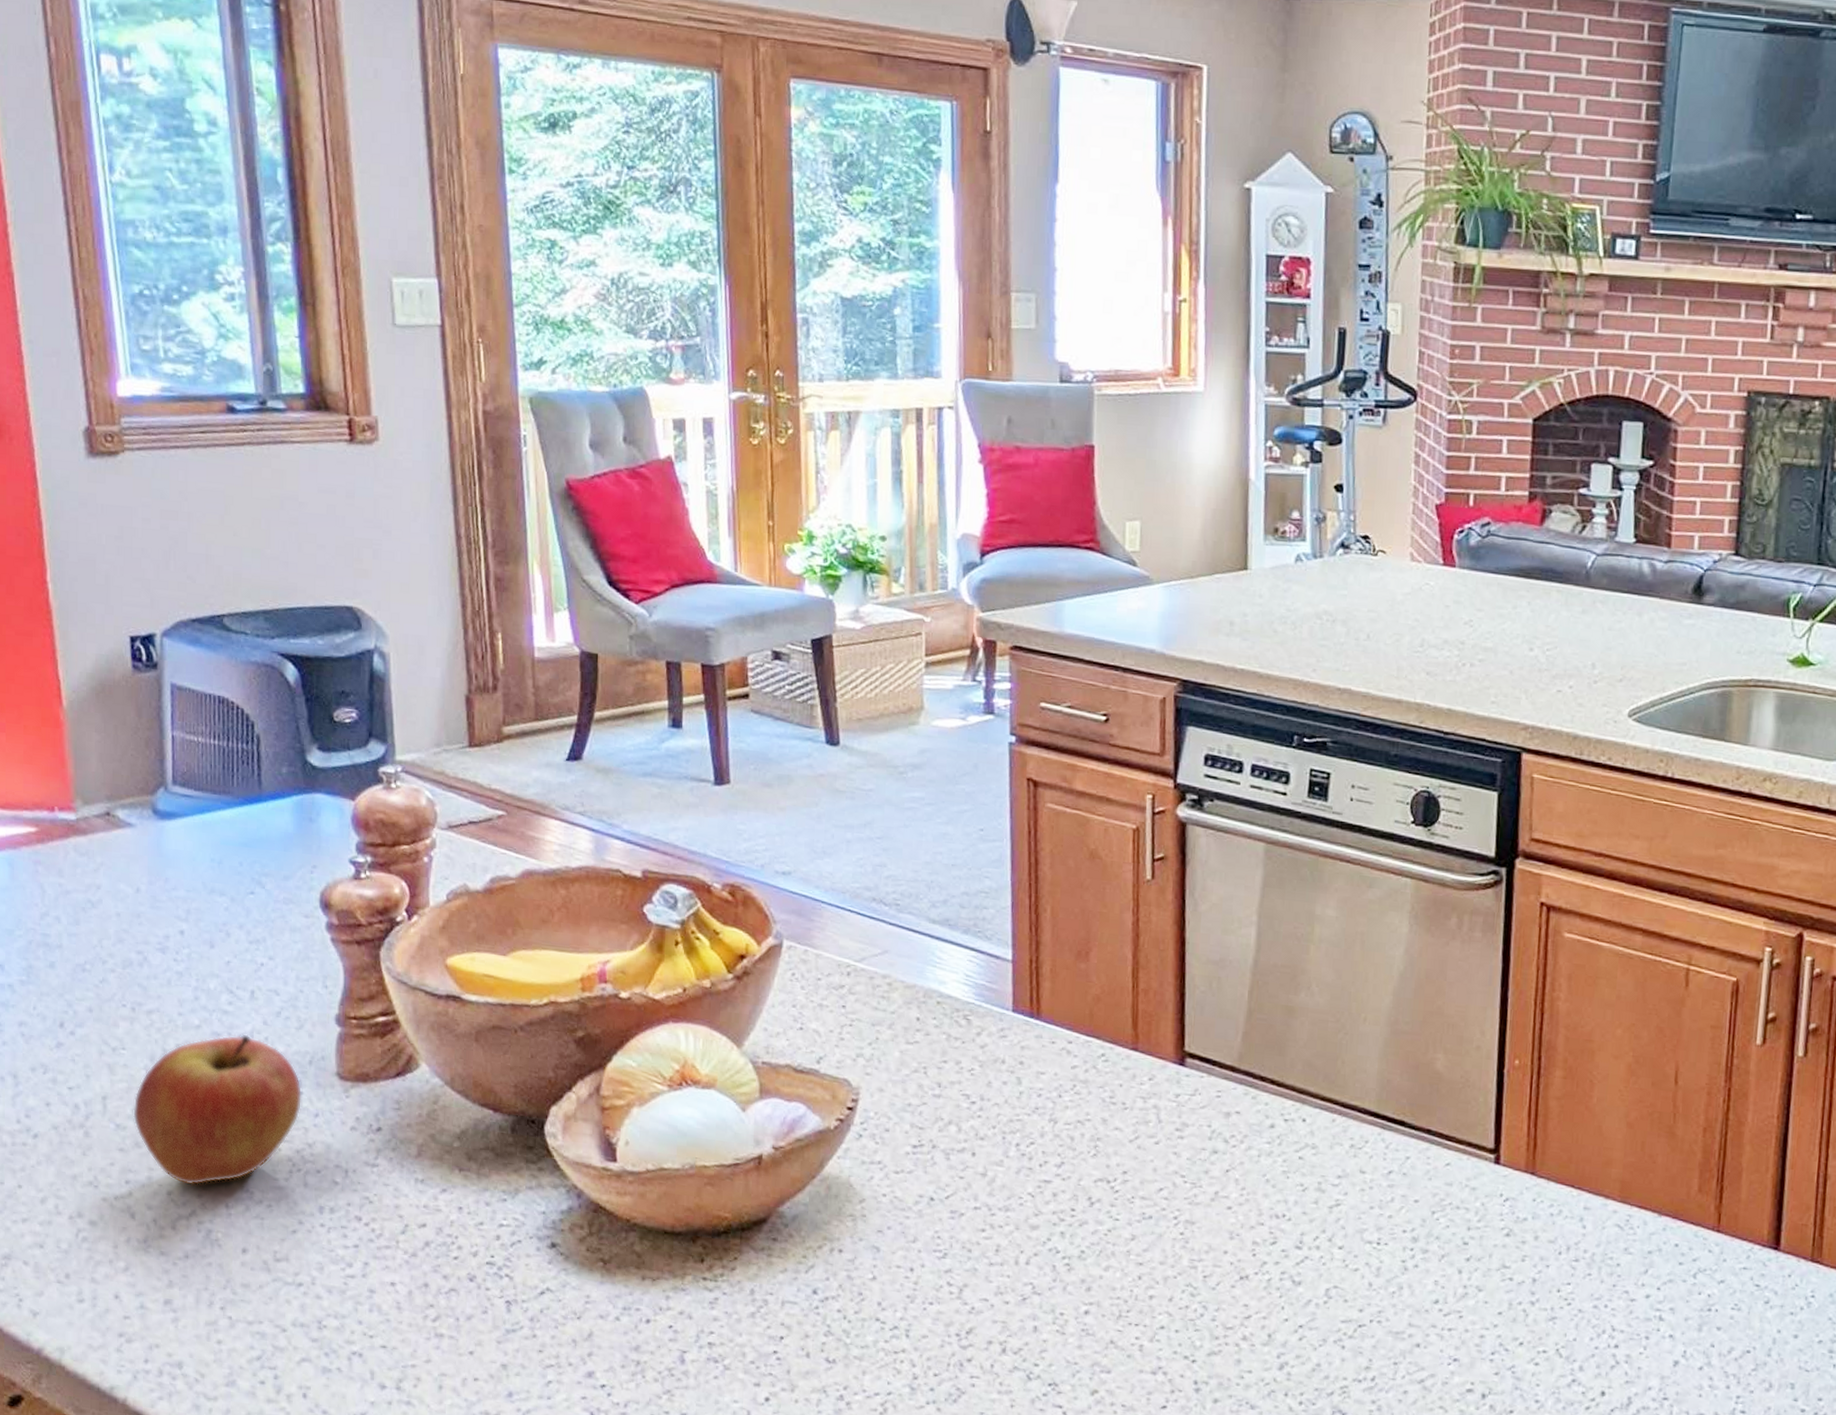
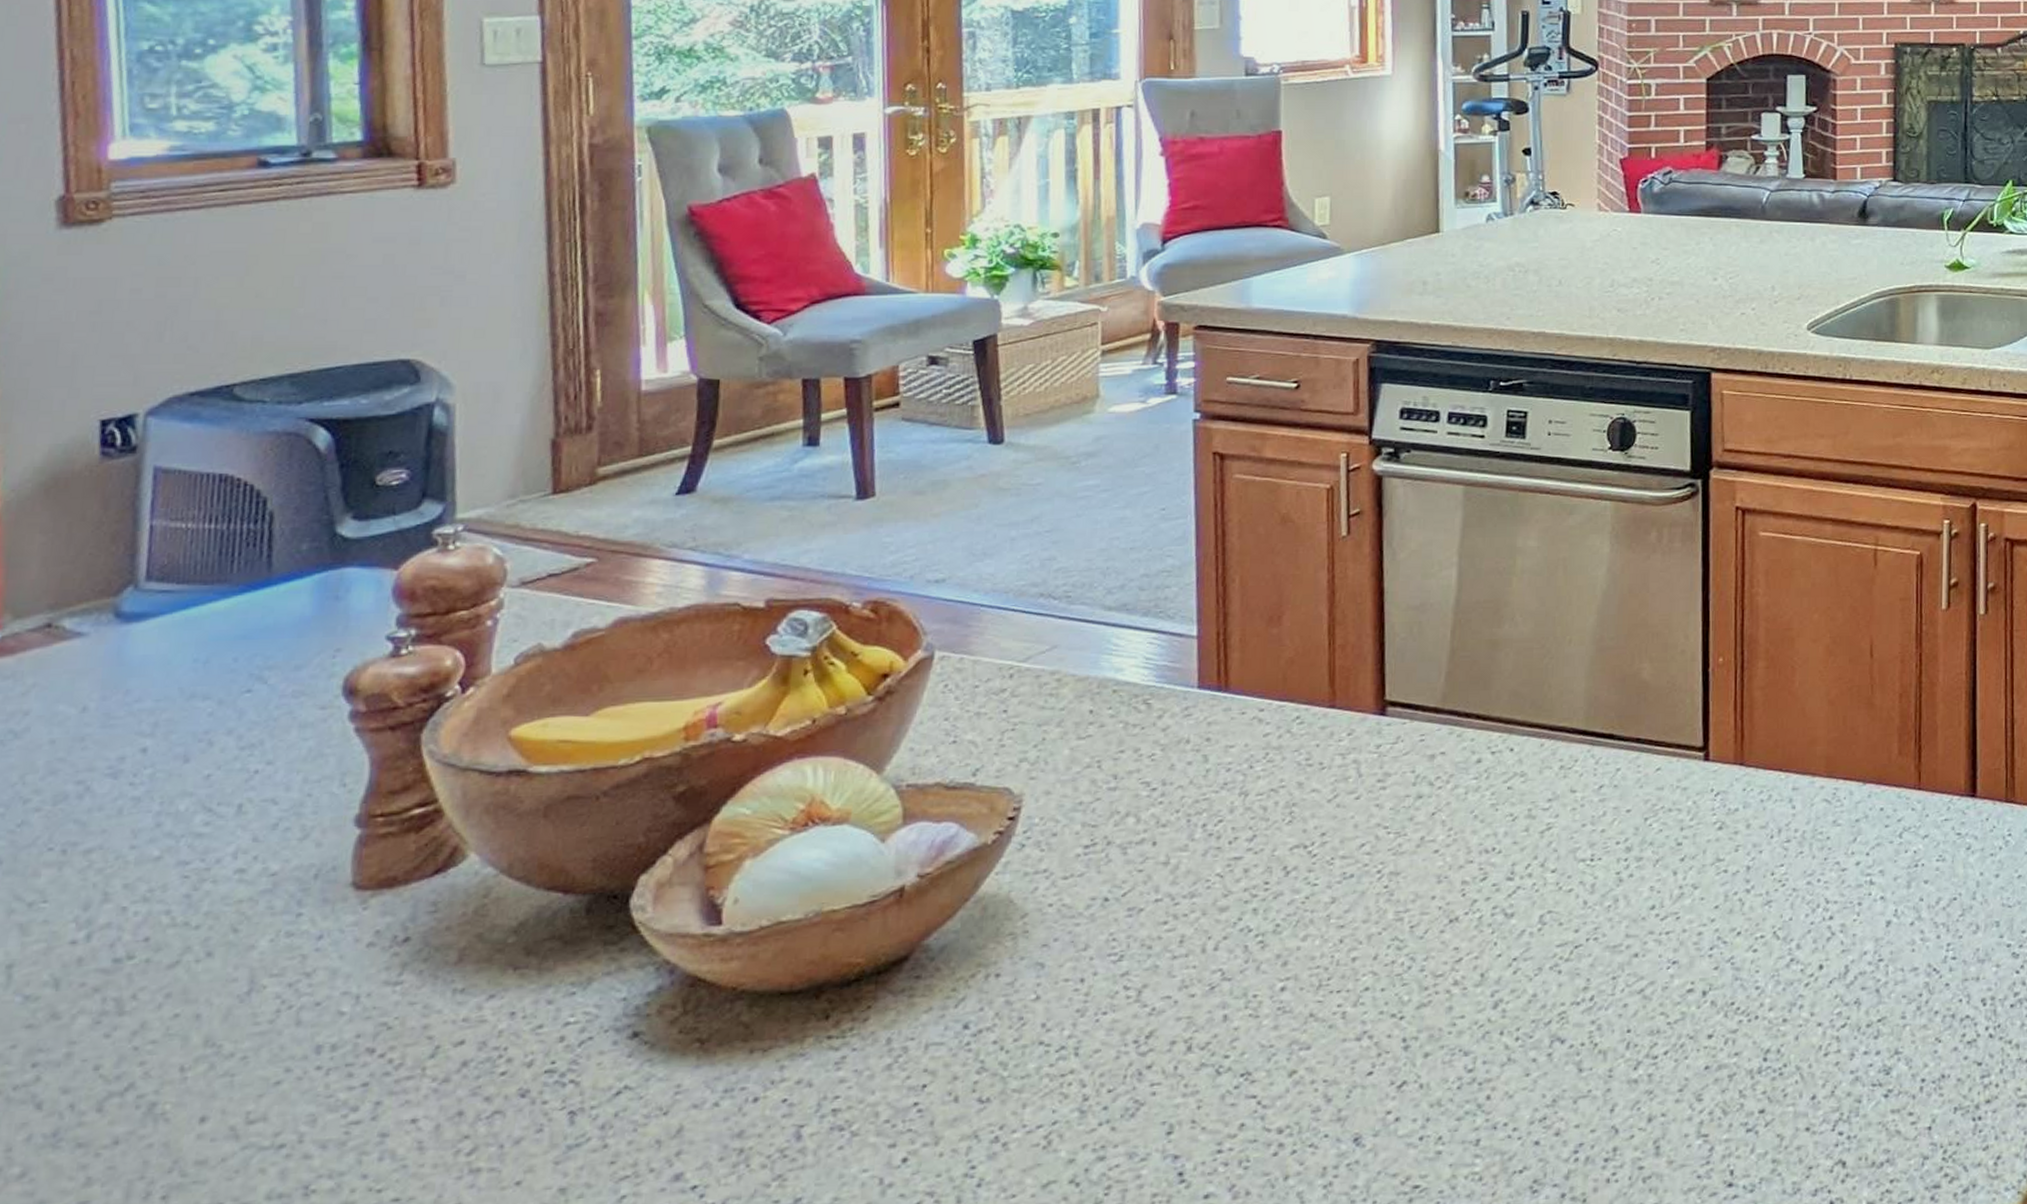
apple: present [133,1034,303,1186] -> none [51,857,302,1053]

